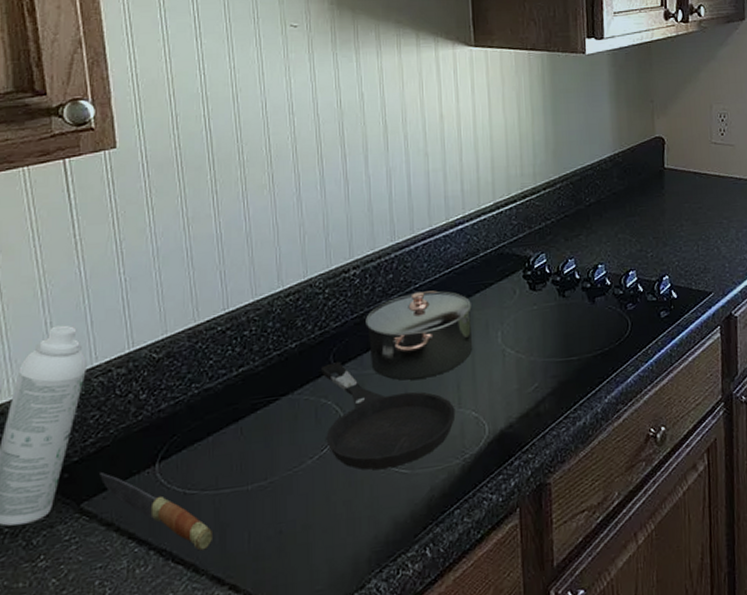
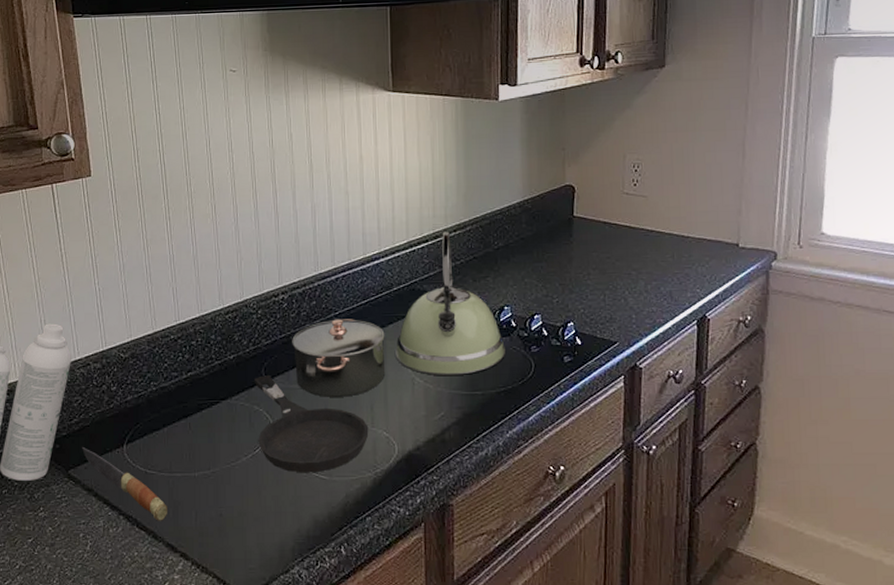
kettle: none [483,190,602,345] -> present [395,231,506,376]

